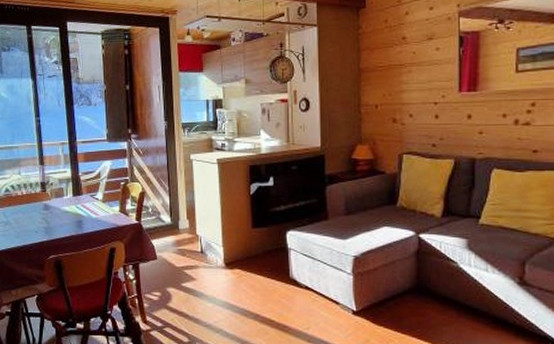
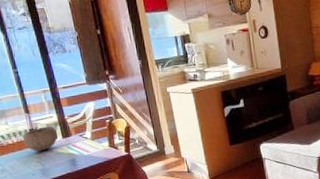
bowl: none [32,181,69,208] -> present [22,125,58,152]

